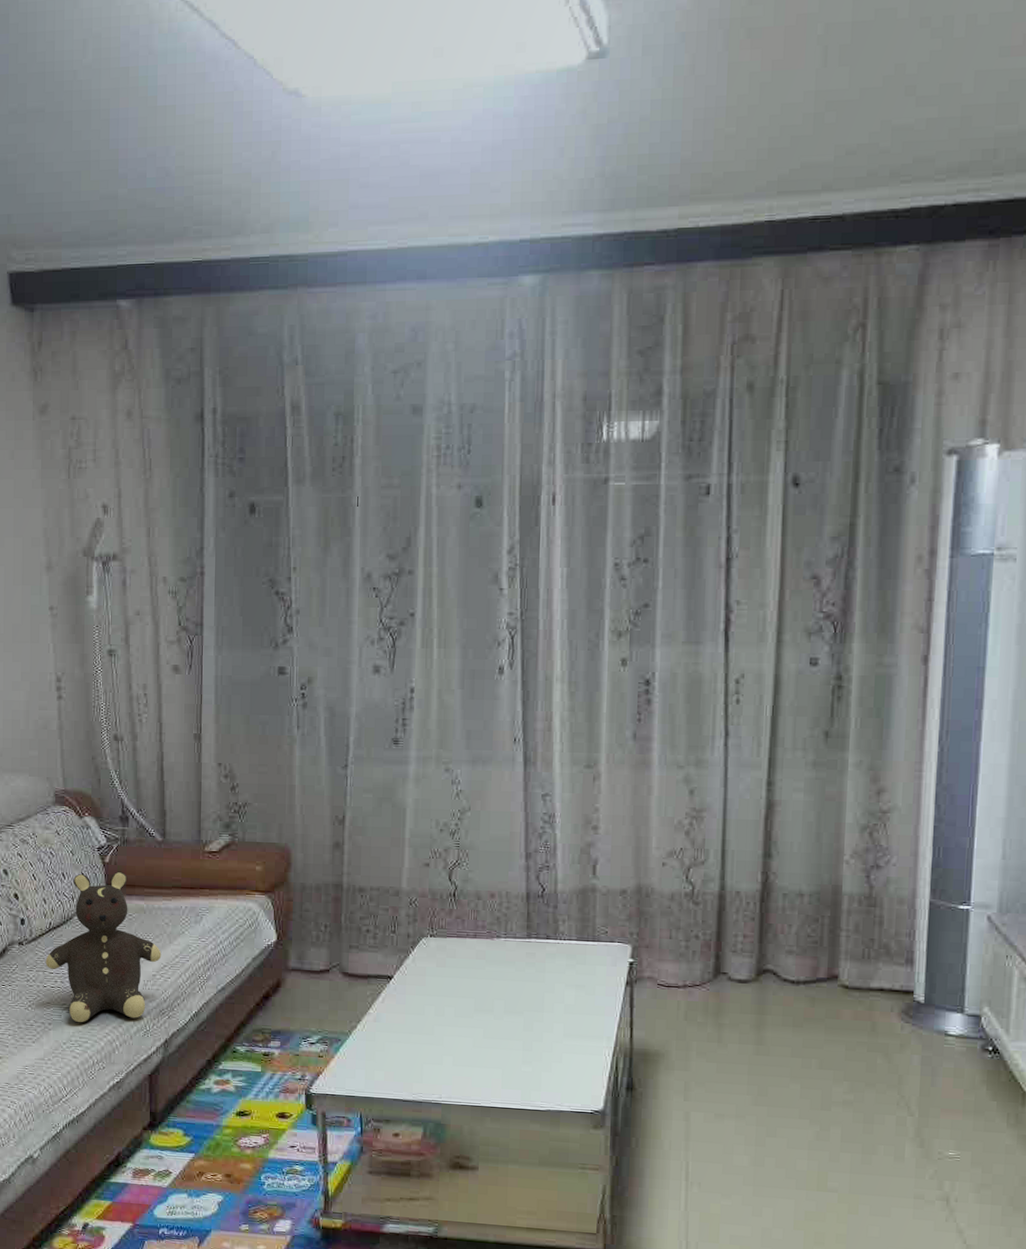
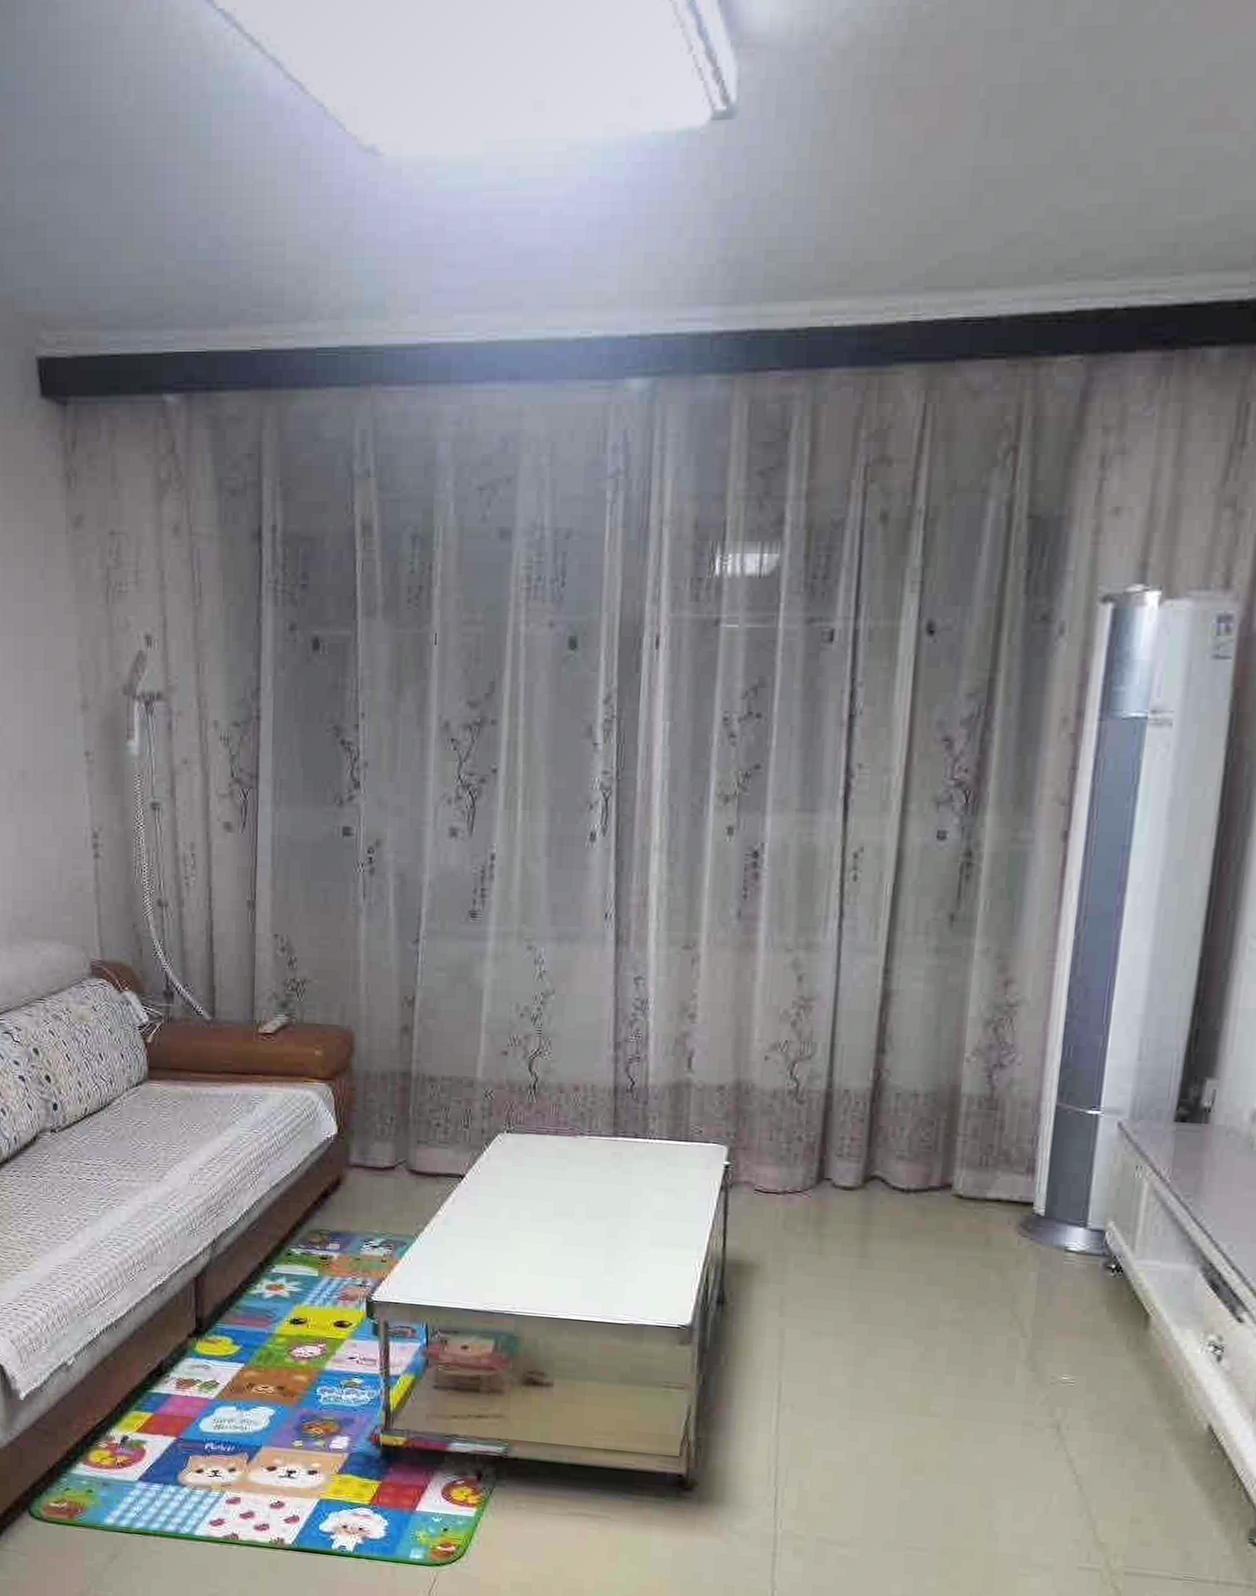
teddy bear: present [46,871,162,1023] -> none [81,1053,210,1220]

